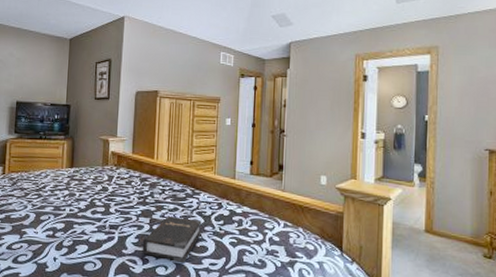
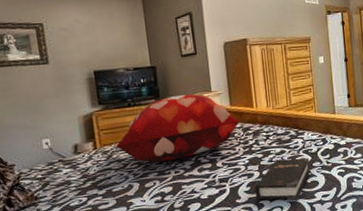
decorative pillow: none [21,135,140,198] -> present [115,94,241,162]

